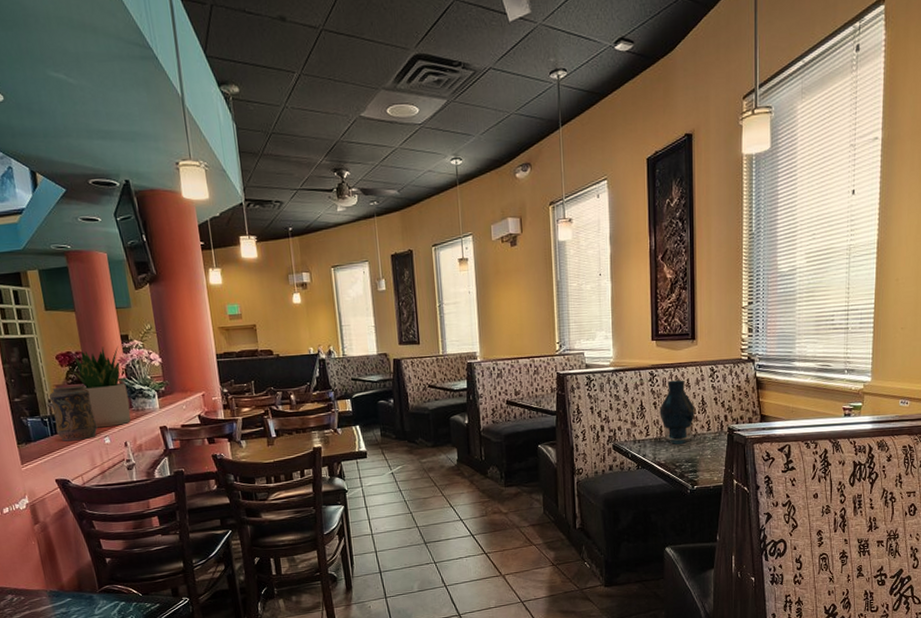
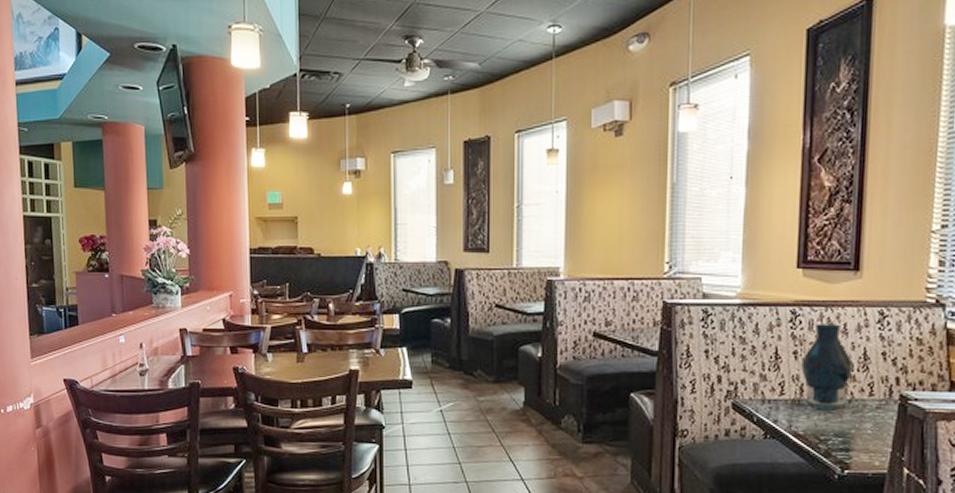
decorative vase: present [49,385,98,442] -> none [68,274,114,337]
planter: present [70,345,131,428] -> none [93,231,150,325]

